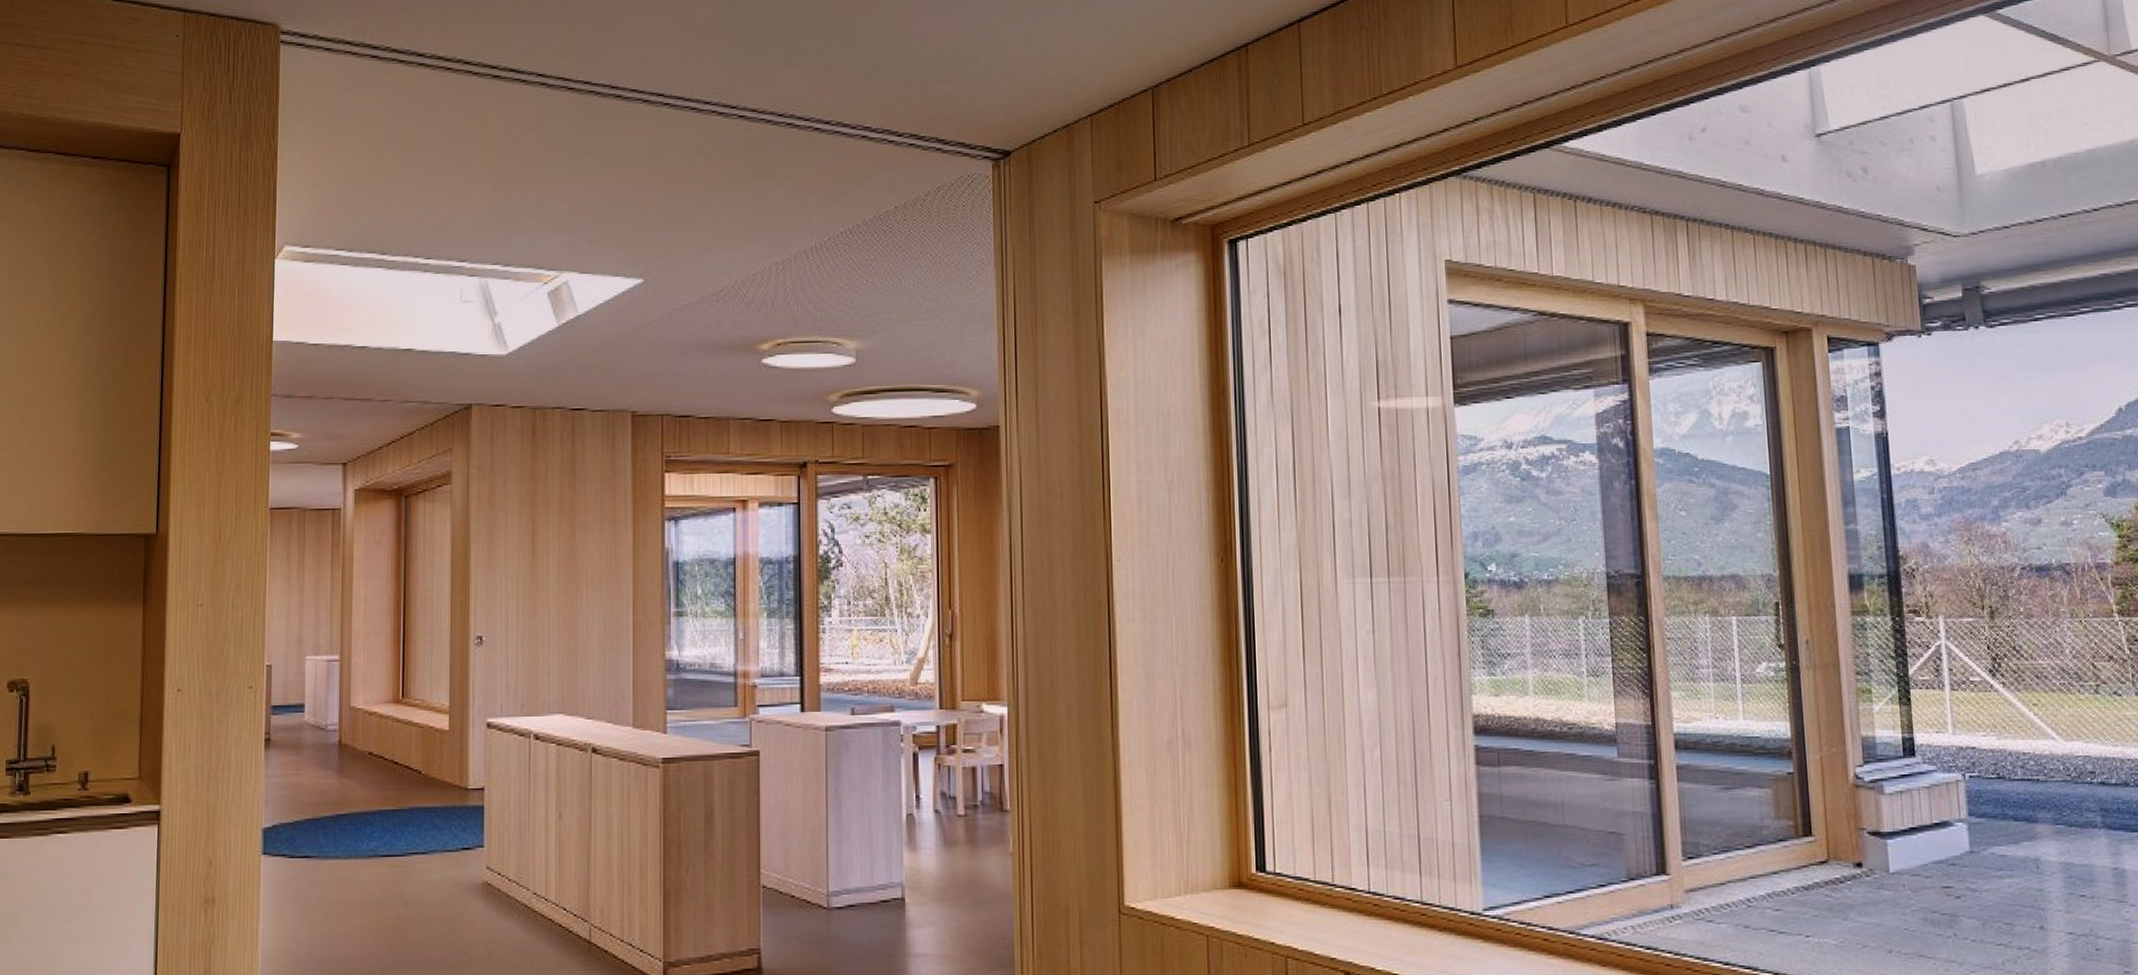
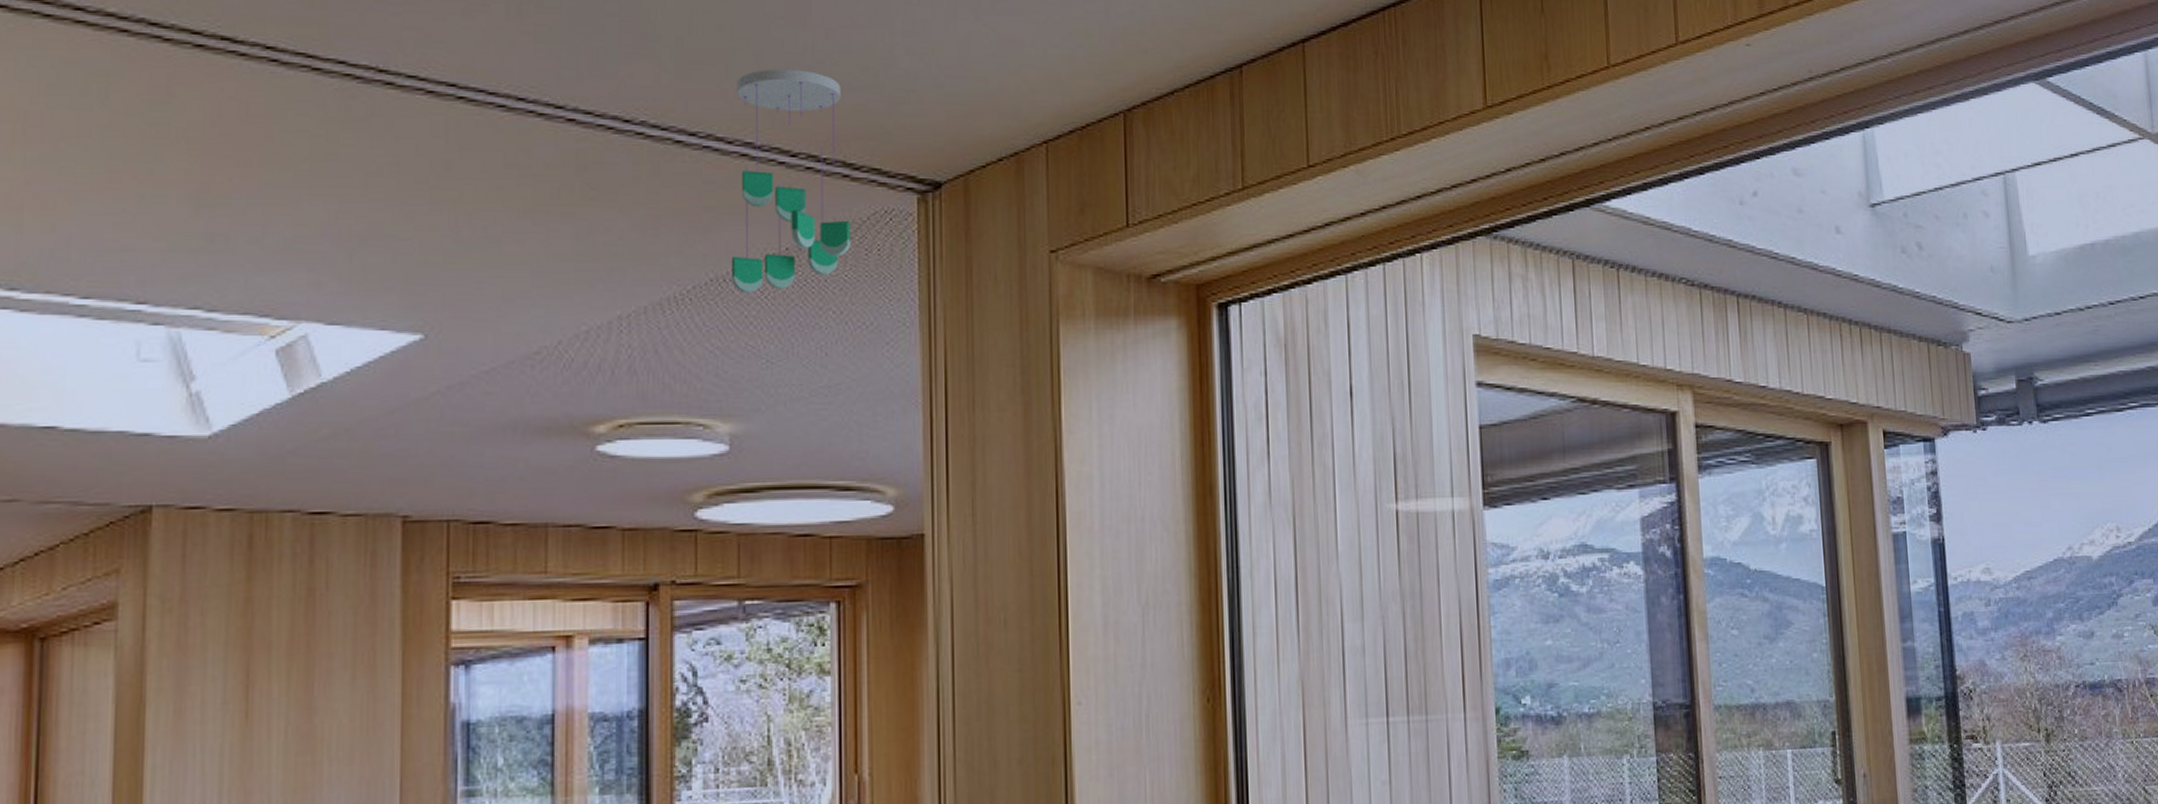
ceiling mobile: none [855,68,943,242] -> present [731,68,851,293]

